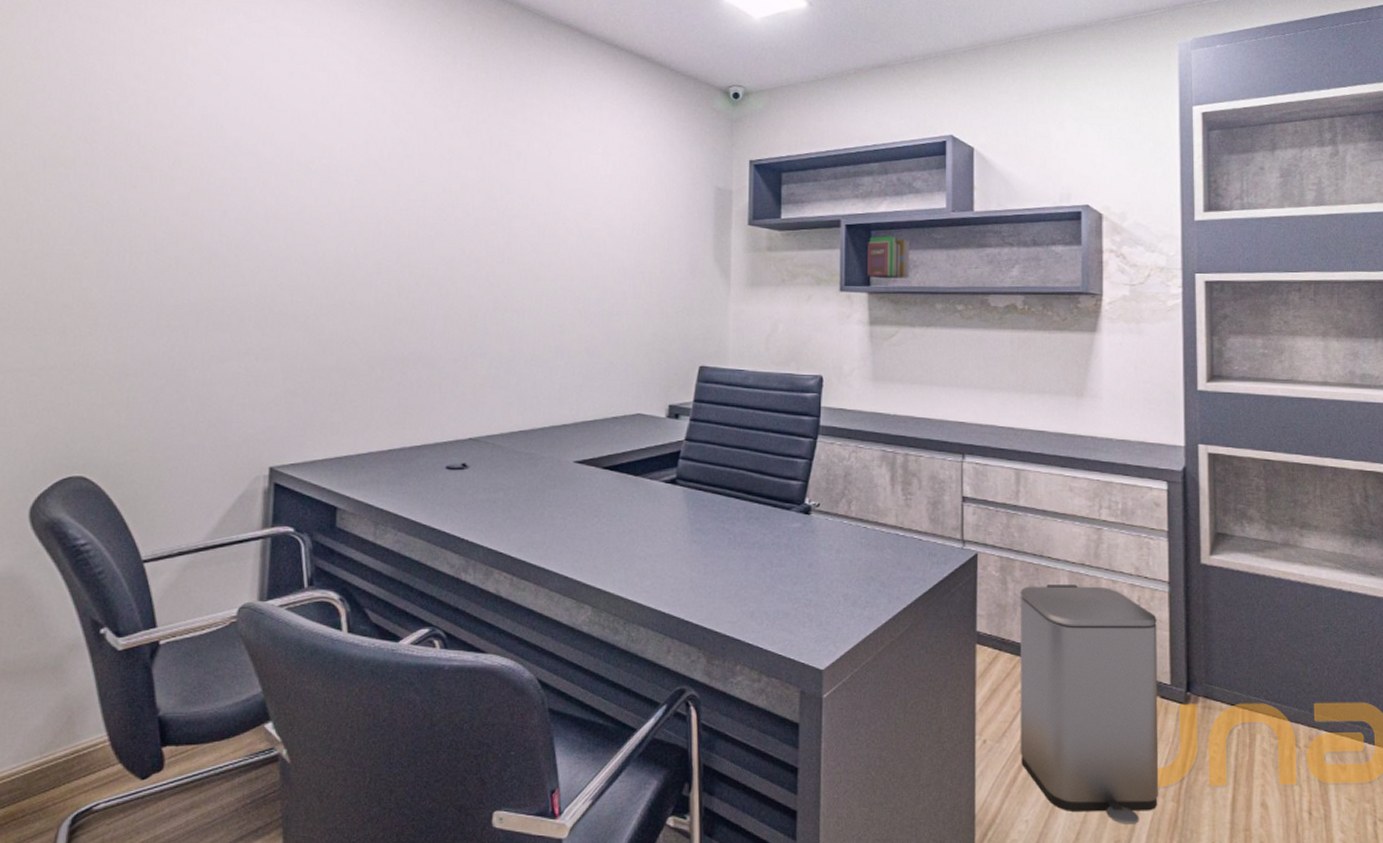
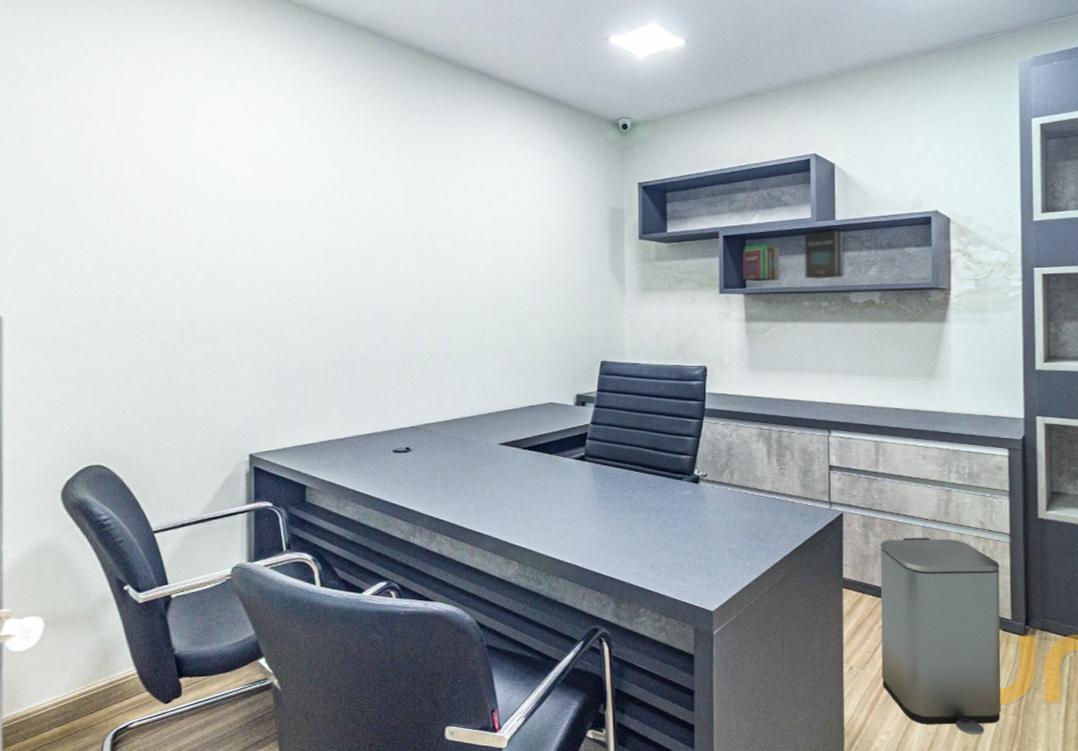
books: none [938,222,983,278] -> present [804,229,844,279]

